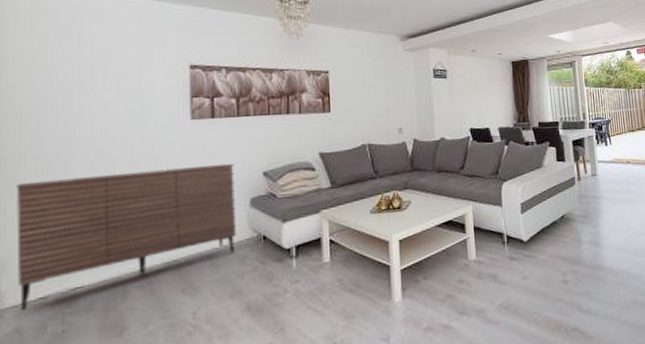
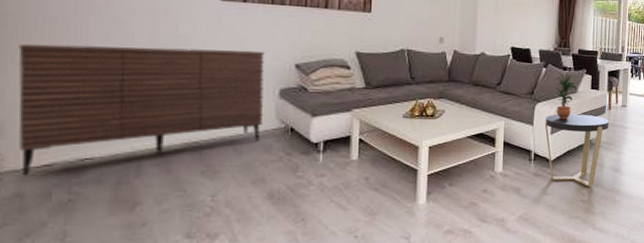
side table: none [513,188,581,265] -> present [544,114,609,186]
potted plant: none [519,147,543,197] -> present [555,72,578,120]

